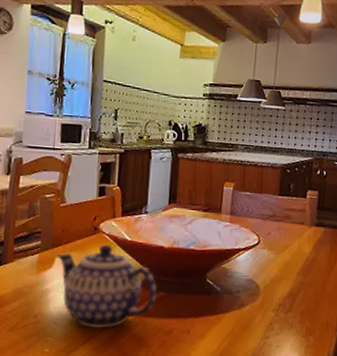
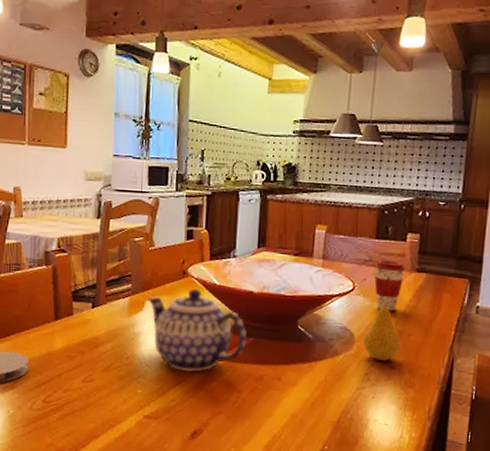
fruit: none [267,250,302,310] -> present [362,297,401,361]
coffee cup: none [278,215,306,263] -> present [374,260,406,312]

